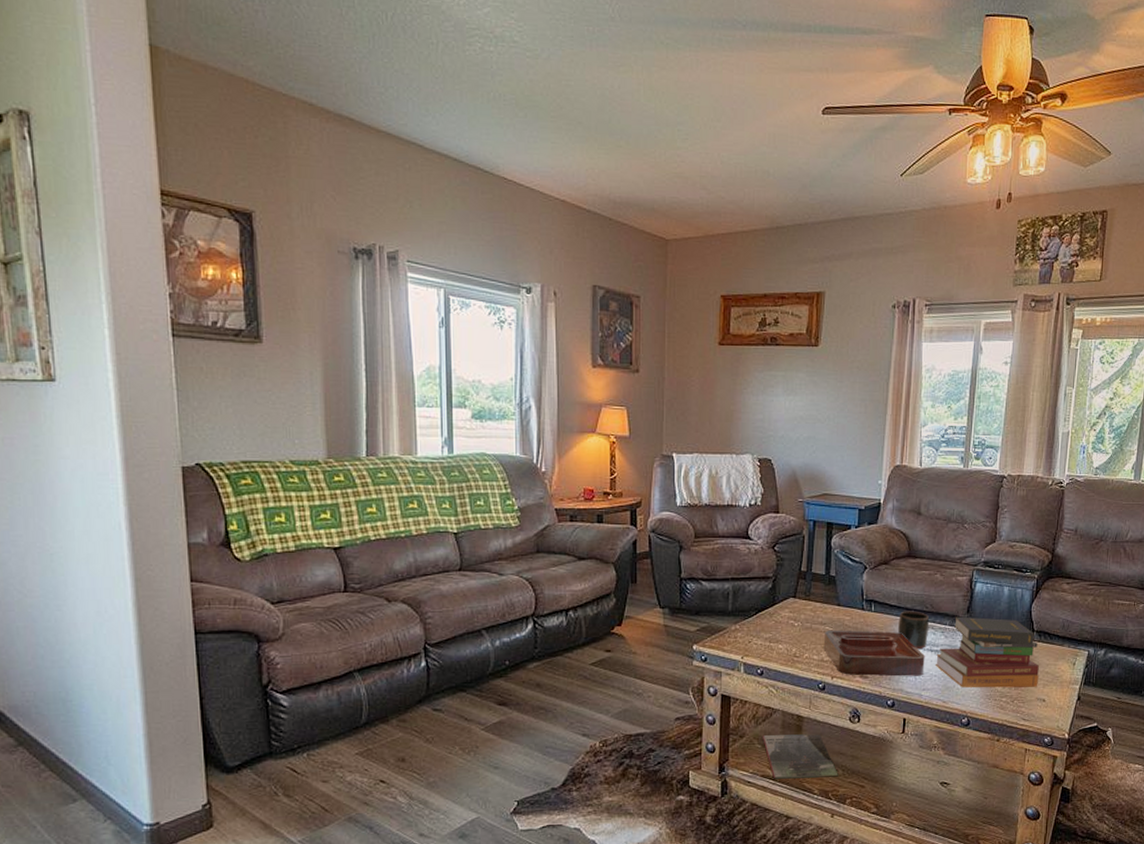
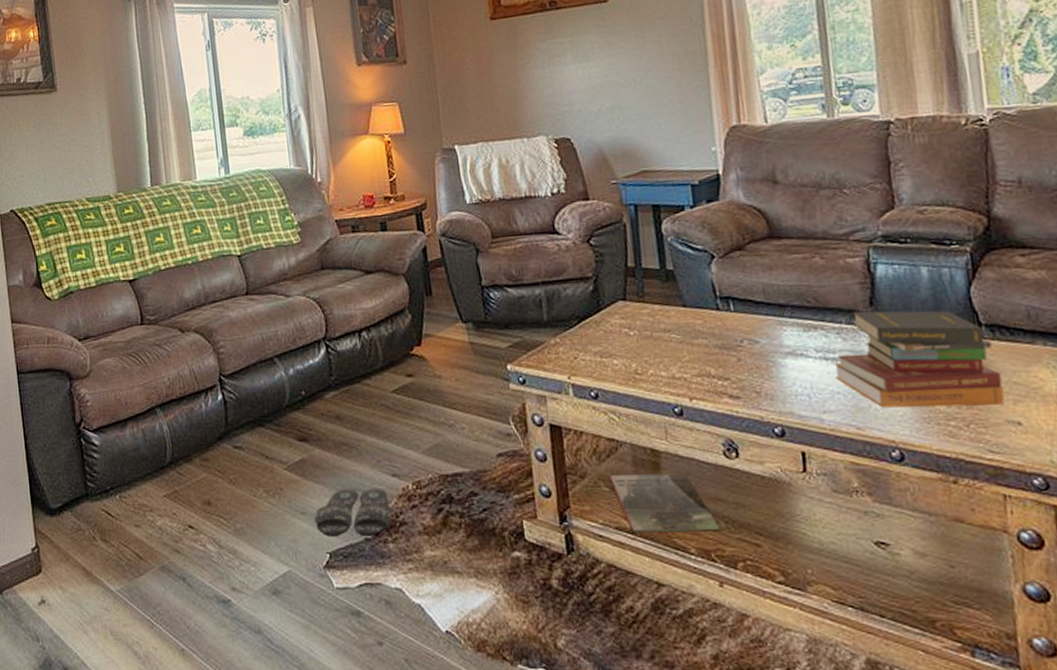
slippers: none [507,745,580,787] -> present [315,488,393,537]
decorative tray: present [823,630,925,676] -> none [671,335,821,395]
mug: present [898,611,929,649] -> none [770,307,818,357]

